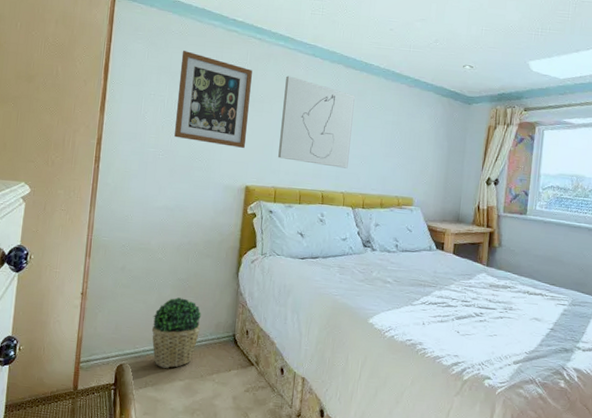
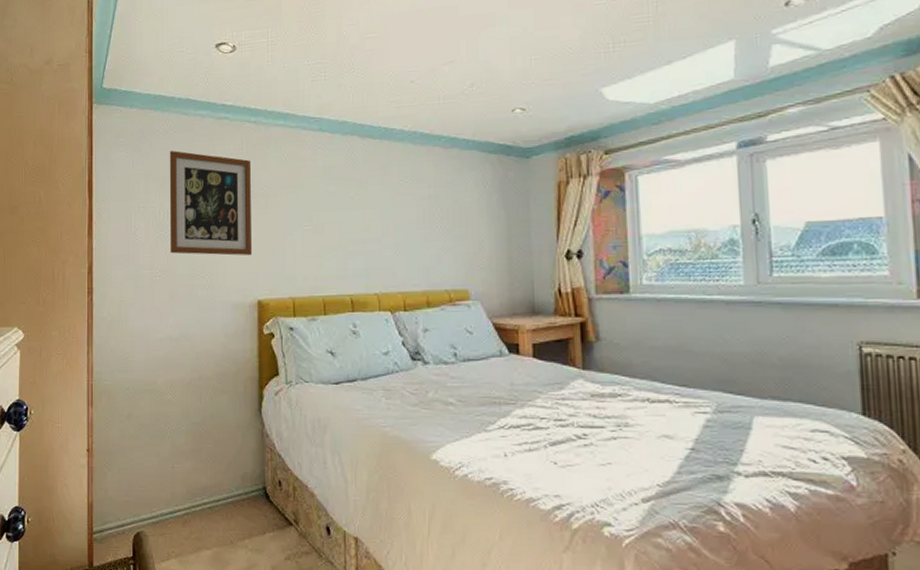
potted plant: present [151,297,201,368] -> none [168,446,224,535]
wall art: present [278,76,355,169] -> none [291,159,379,264]

